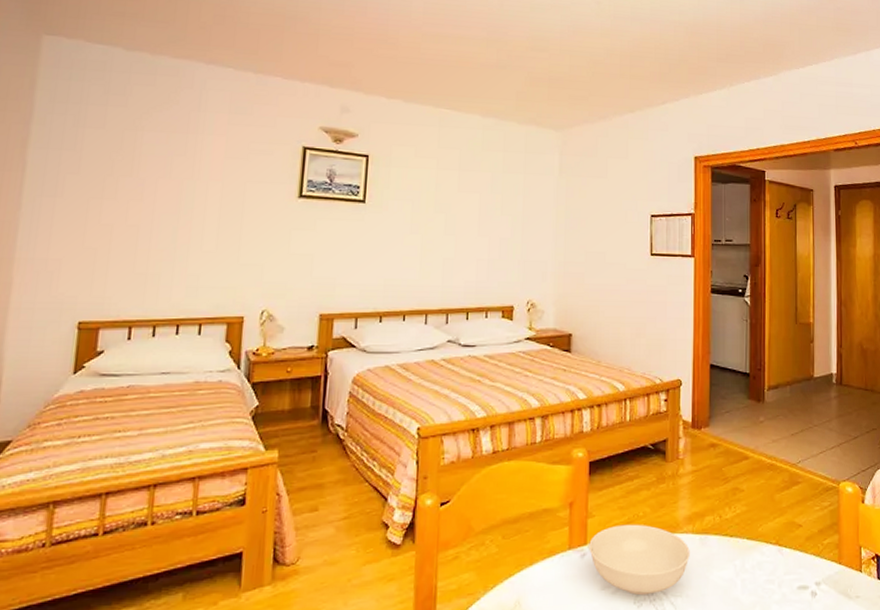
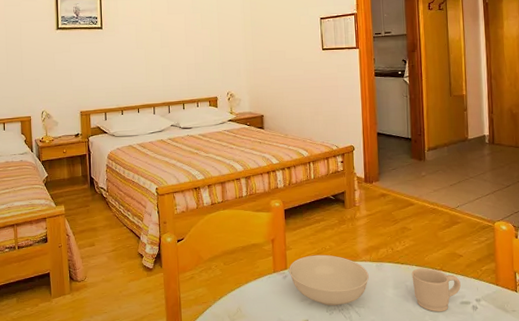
mug: none [742,541,799,601] -> present [411,268,461,312]

